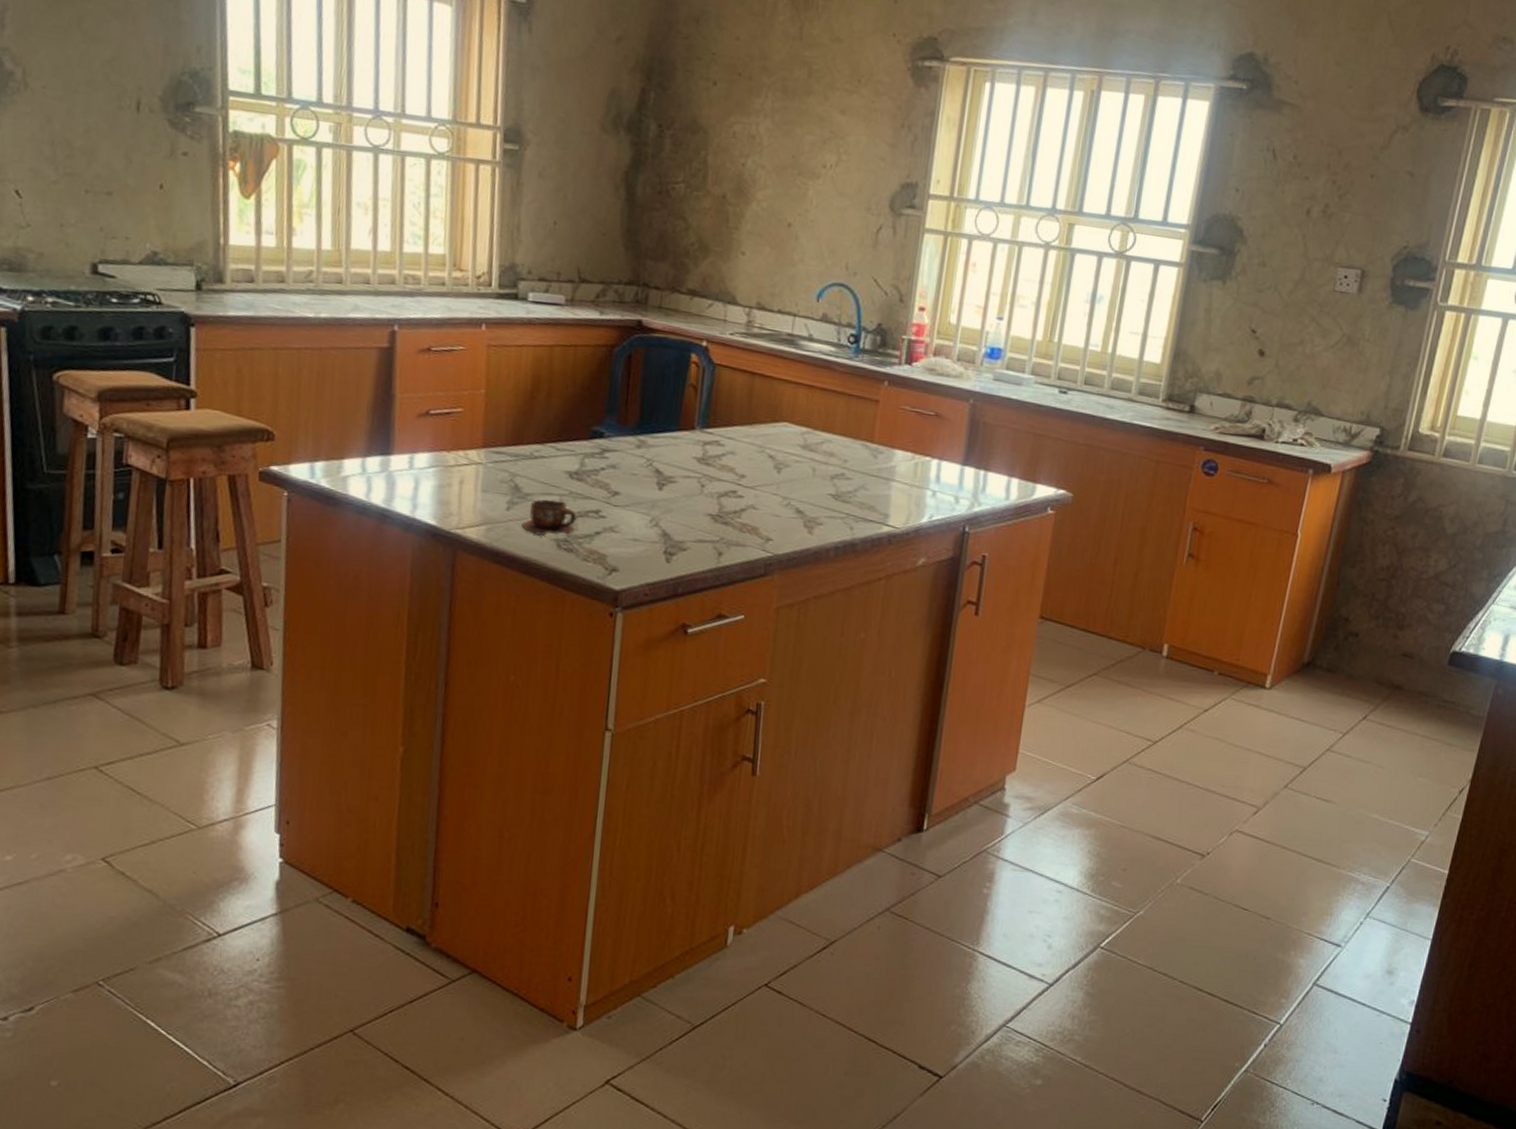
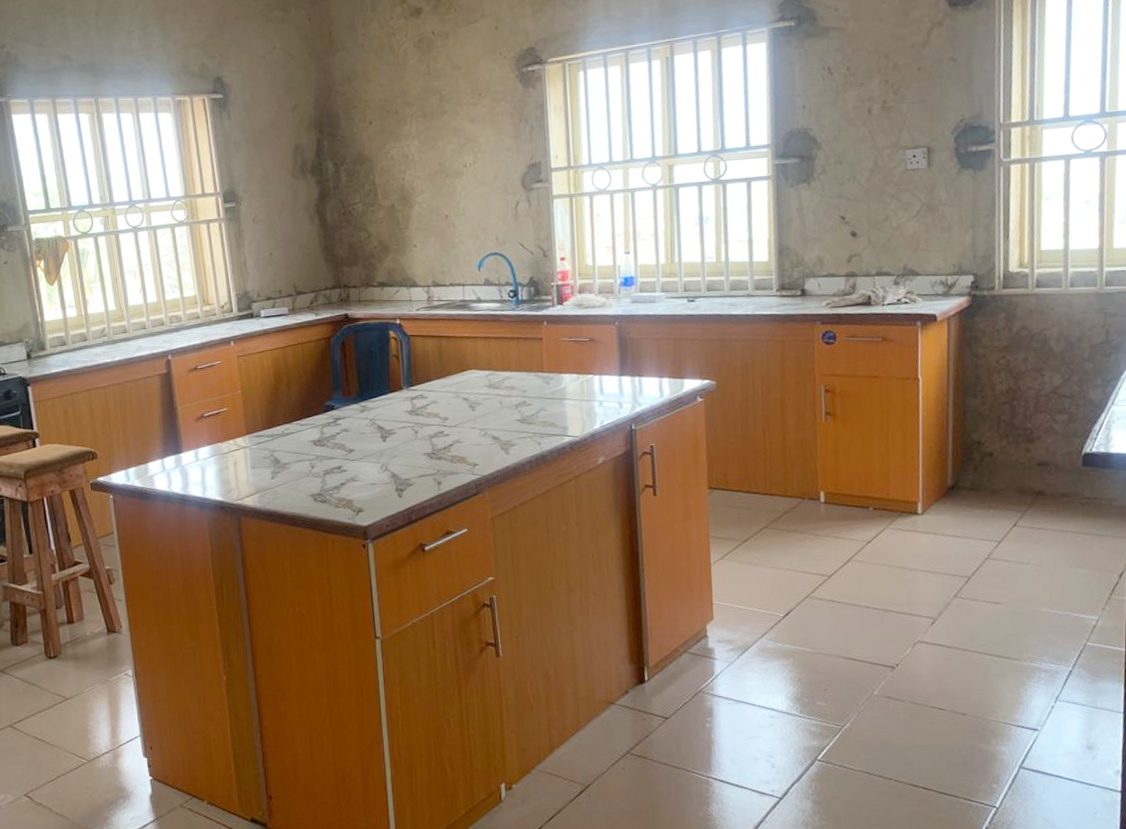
cup: present [522,499,577,536] -> none [285,464,325,494]

